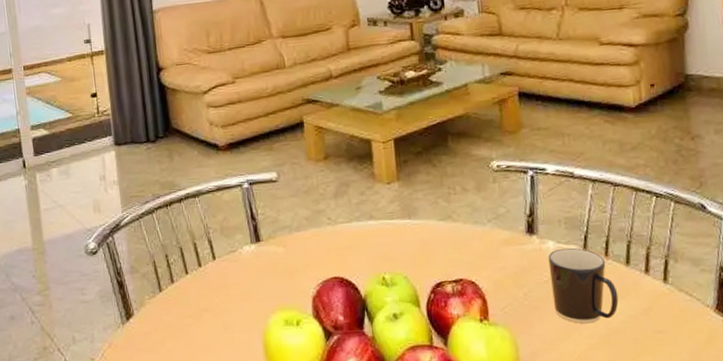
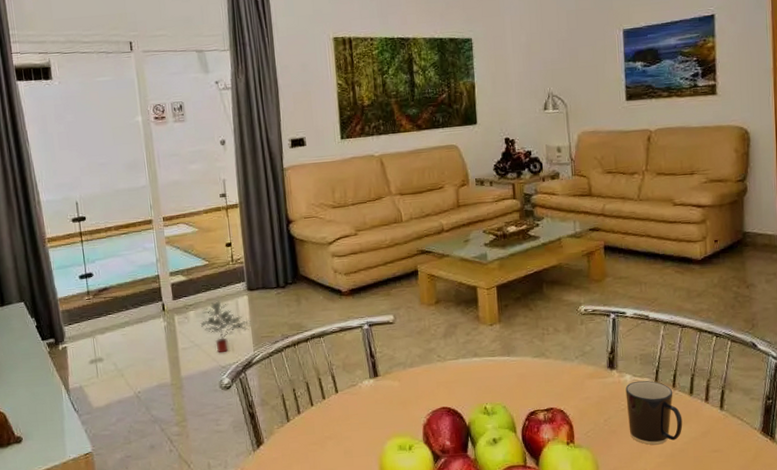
potted plant: none [63,157,118,214] -> present [200,301,251,353]

